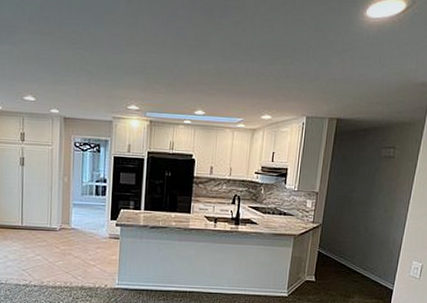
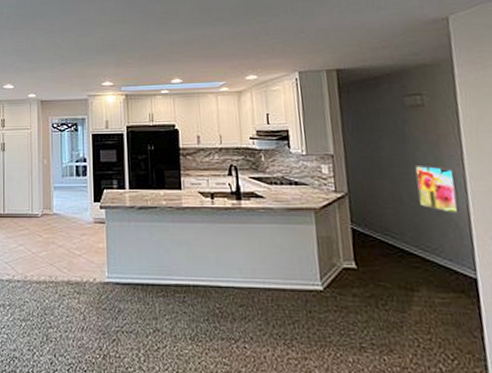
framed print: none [370,205,401,245] -> present [414,164,461,215]

